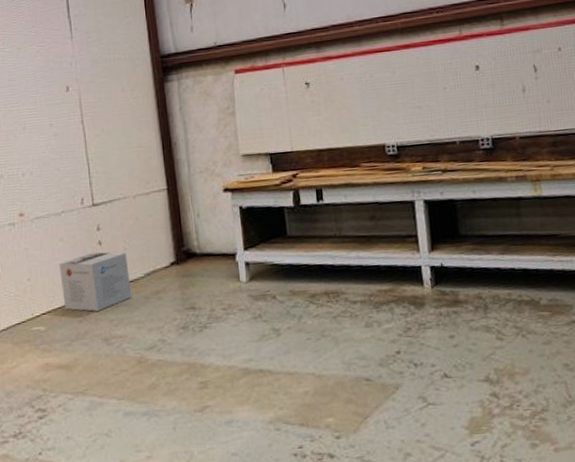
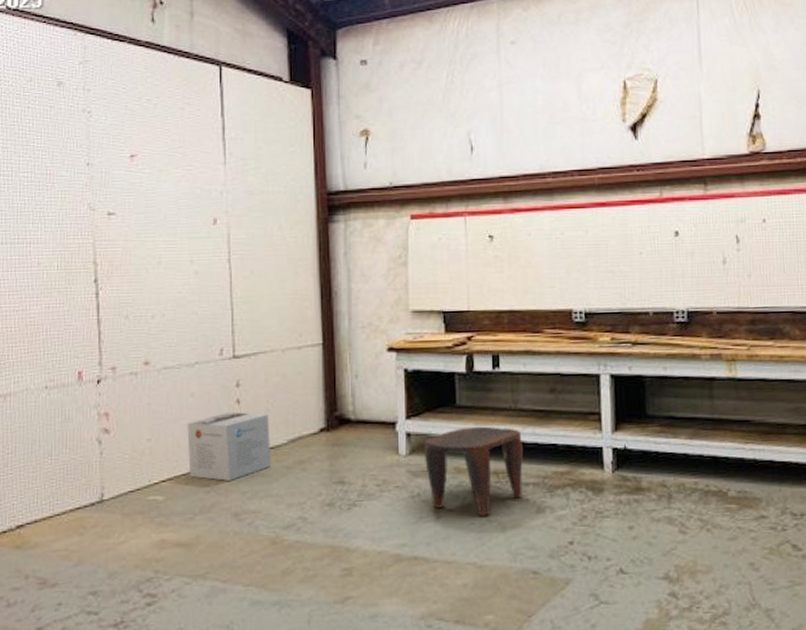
stool: none [262,253,352,332] -> present [425,426,523,516]

